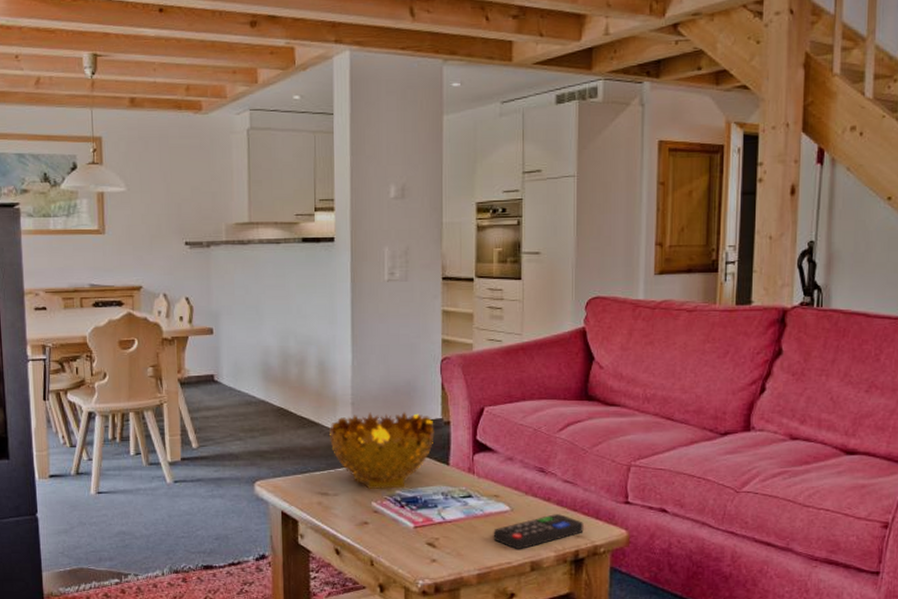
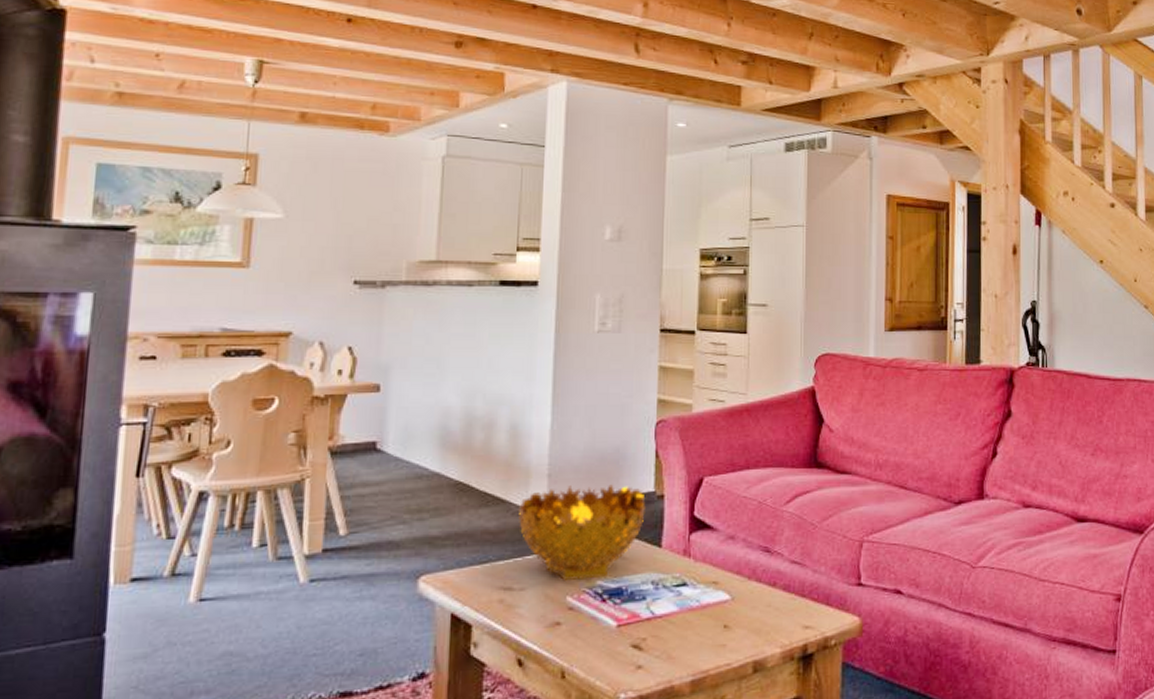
remote control: present [493,514,584,549] -> none [710,601,813,647]

